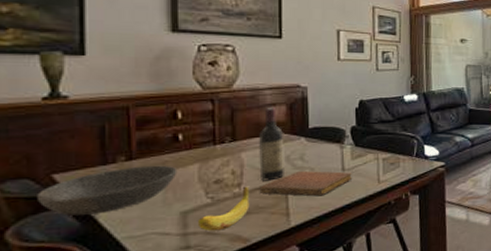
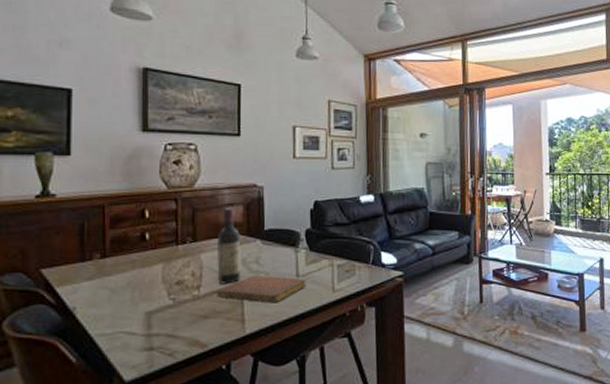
bowl: present [37,165,178,216] -> none [29,264,144,311]
banana: present [199,186,250,231] -> none [161,289,208,334]

